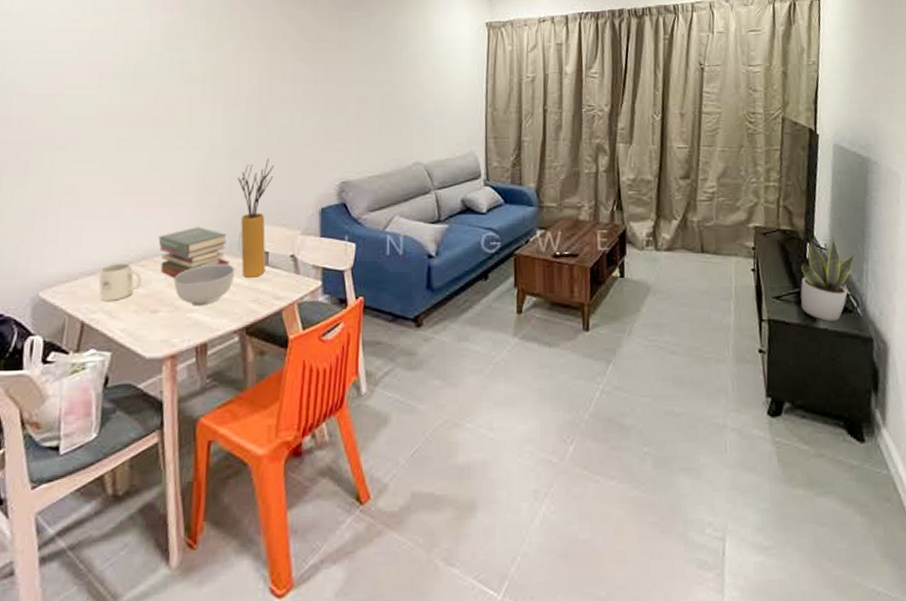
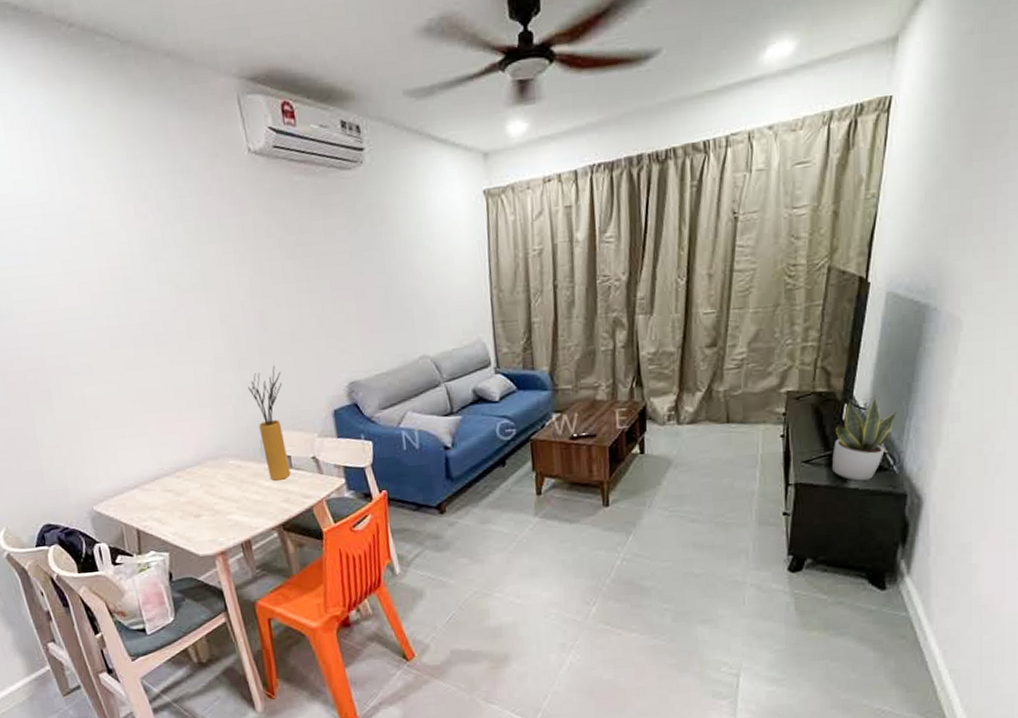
mug: present [98,262,142,301] -> none [140,475,181,510]
books: present [158,227,230,278] -> none [186,437,257,486]
bowl: present [173,263,234,306] -> none [208,469,263,509]

